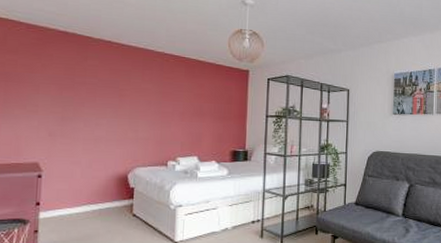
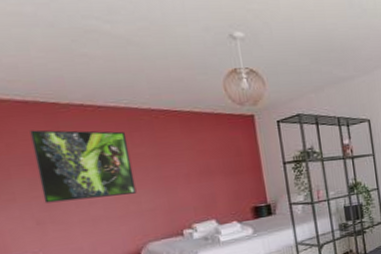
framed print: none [60,56,139,122] -> present [30,130,137,204]

